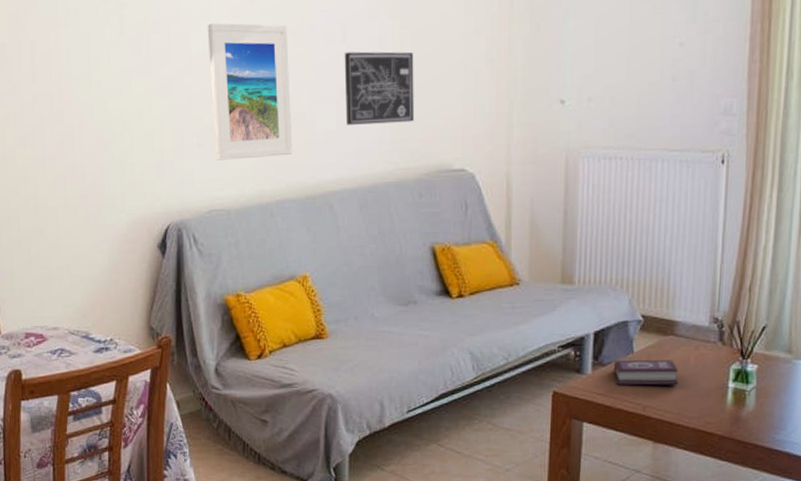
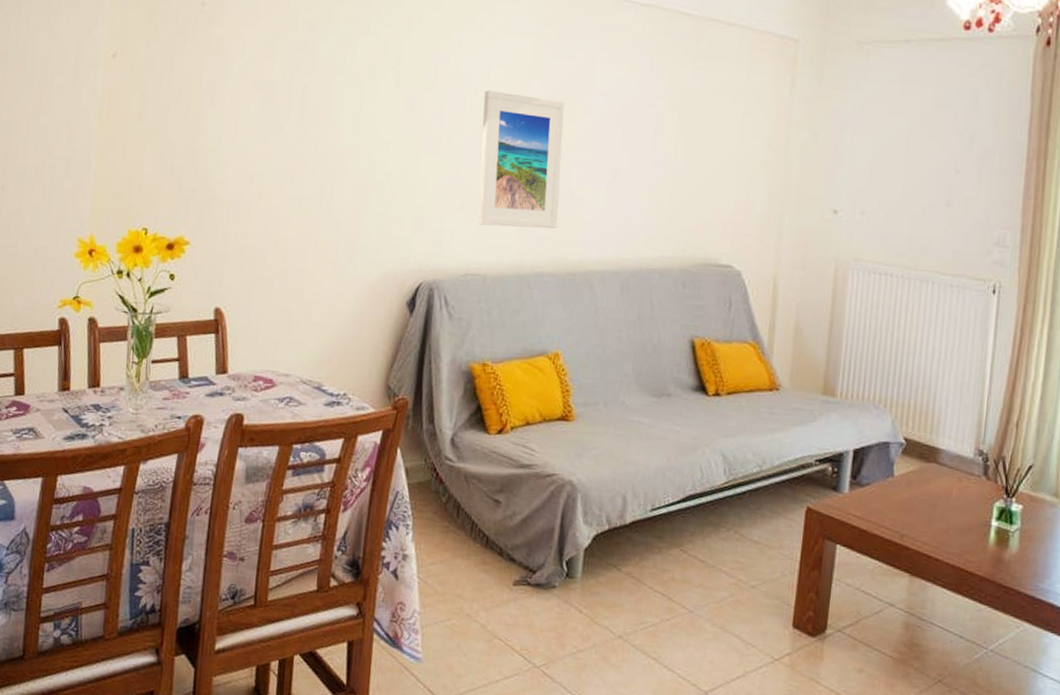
wall art: present [344,51,414,125] -> none [614,135,689,212]
book: present [614,359,679,386] -> none [872,481,941,517]

